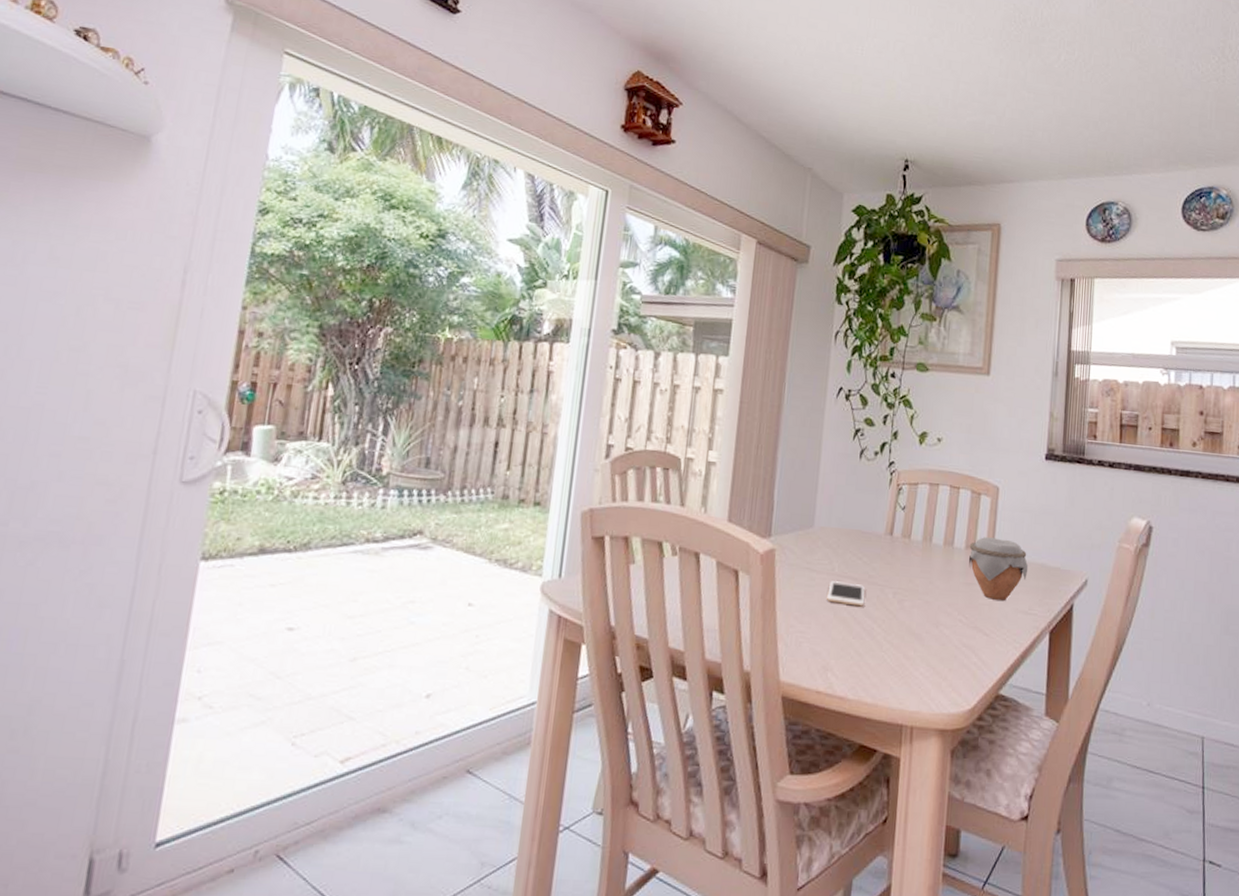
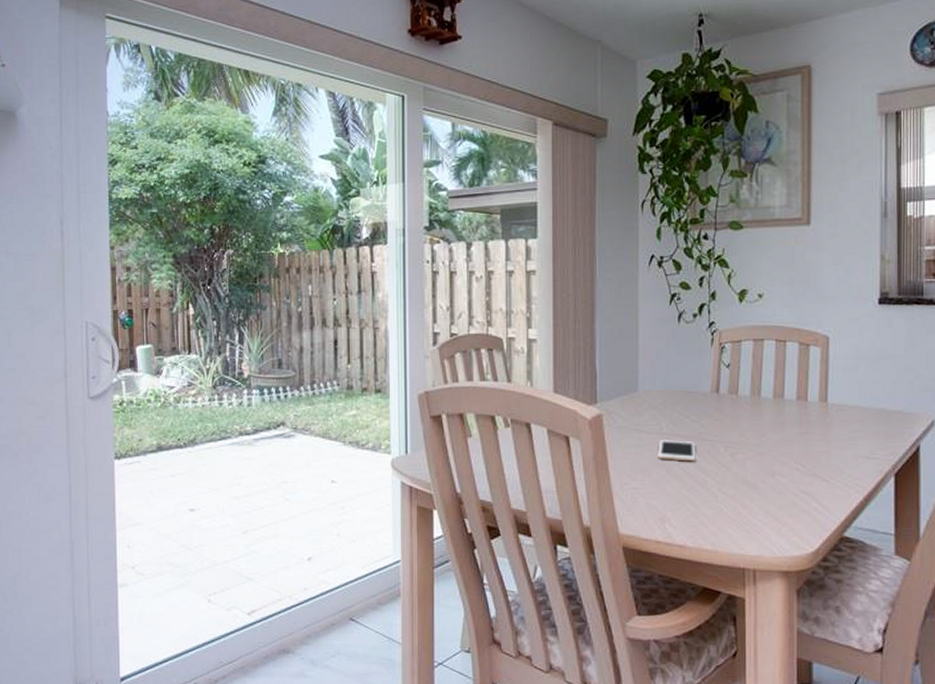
jar: present [969,537,1029,601] -> none [801,387,867,447]

